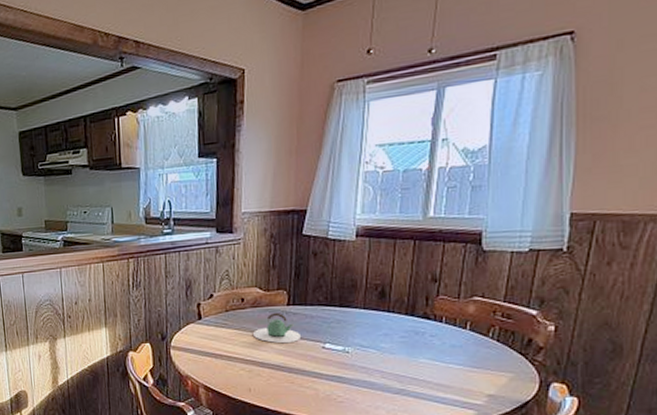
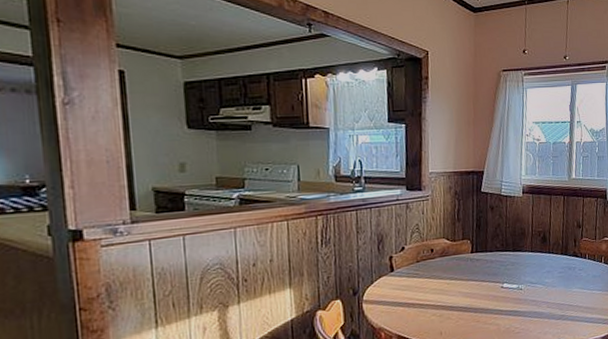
teapot: present [253,312,302,344] -> none [443,259,484,288]

